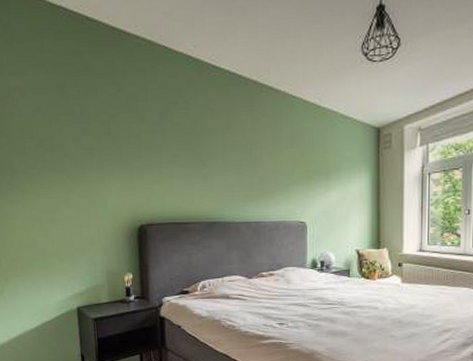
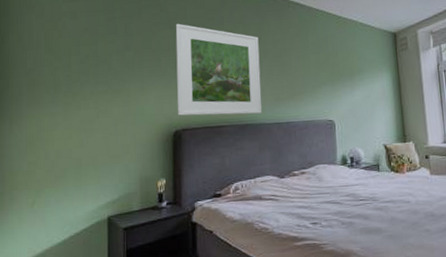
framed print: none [135,106,231,212] -> present [175,23,262,116]

